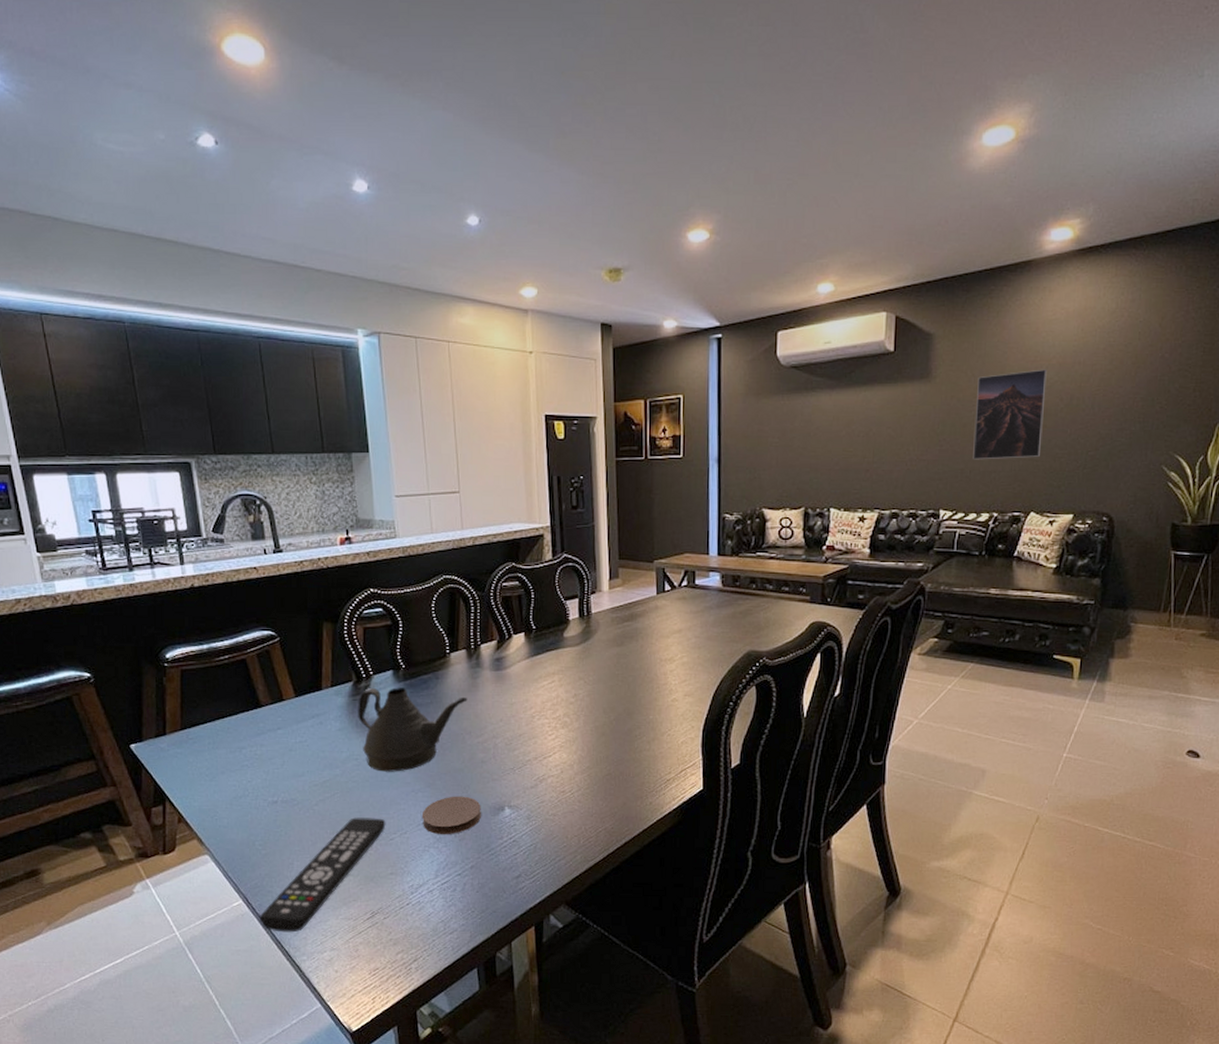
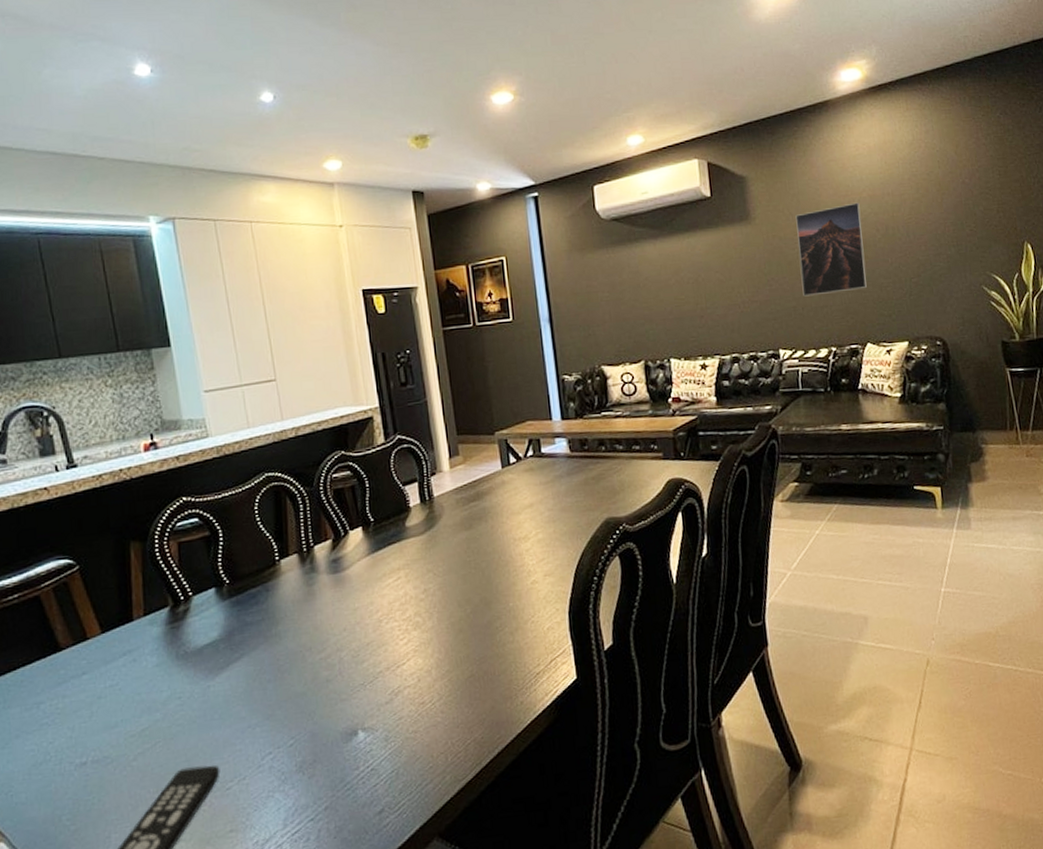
teapot: present [358,687,468,772] -> none [177,606,304,709]
coaster: present [421,796,481,835] -> none [261,724,332,775]

